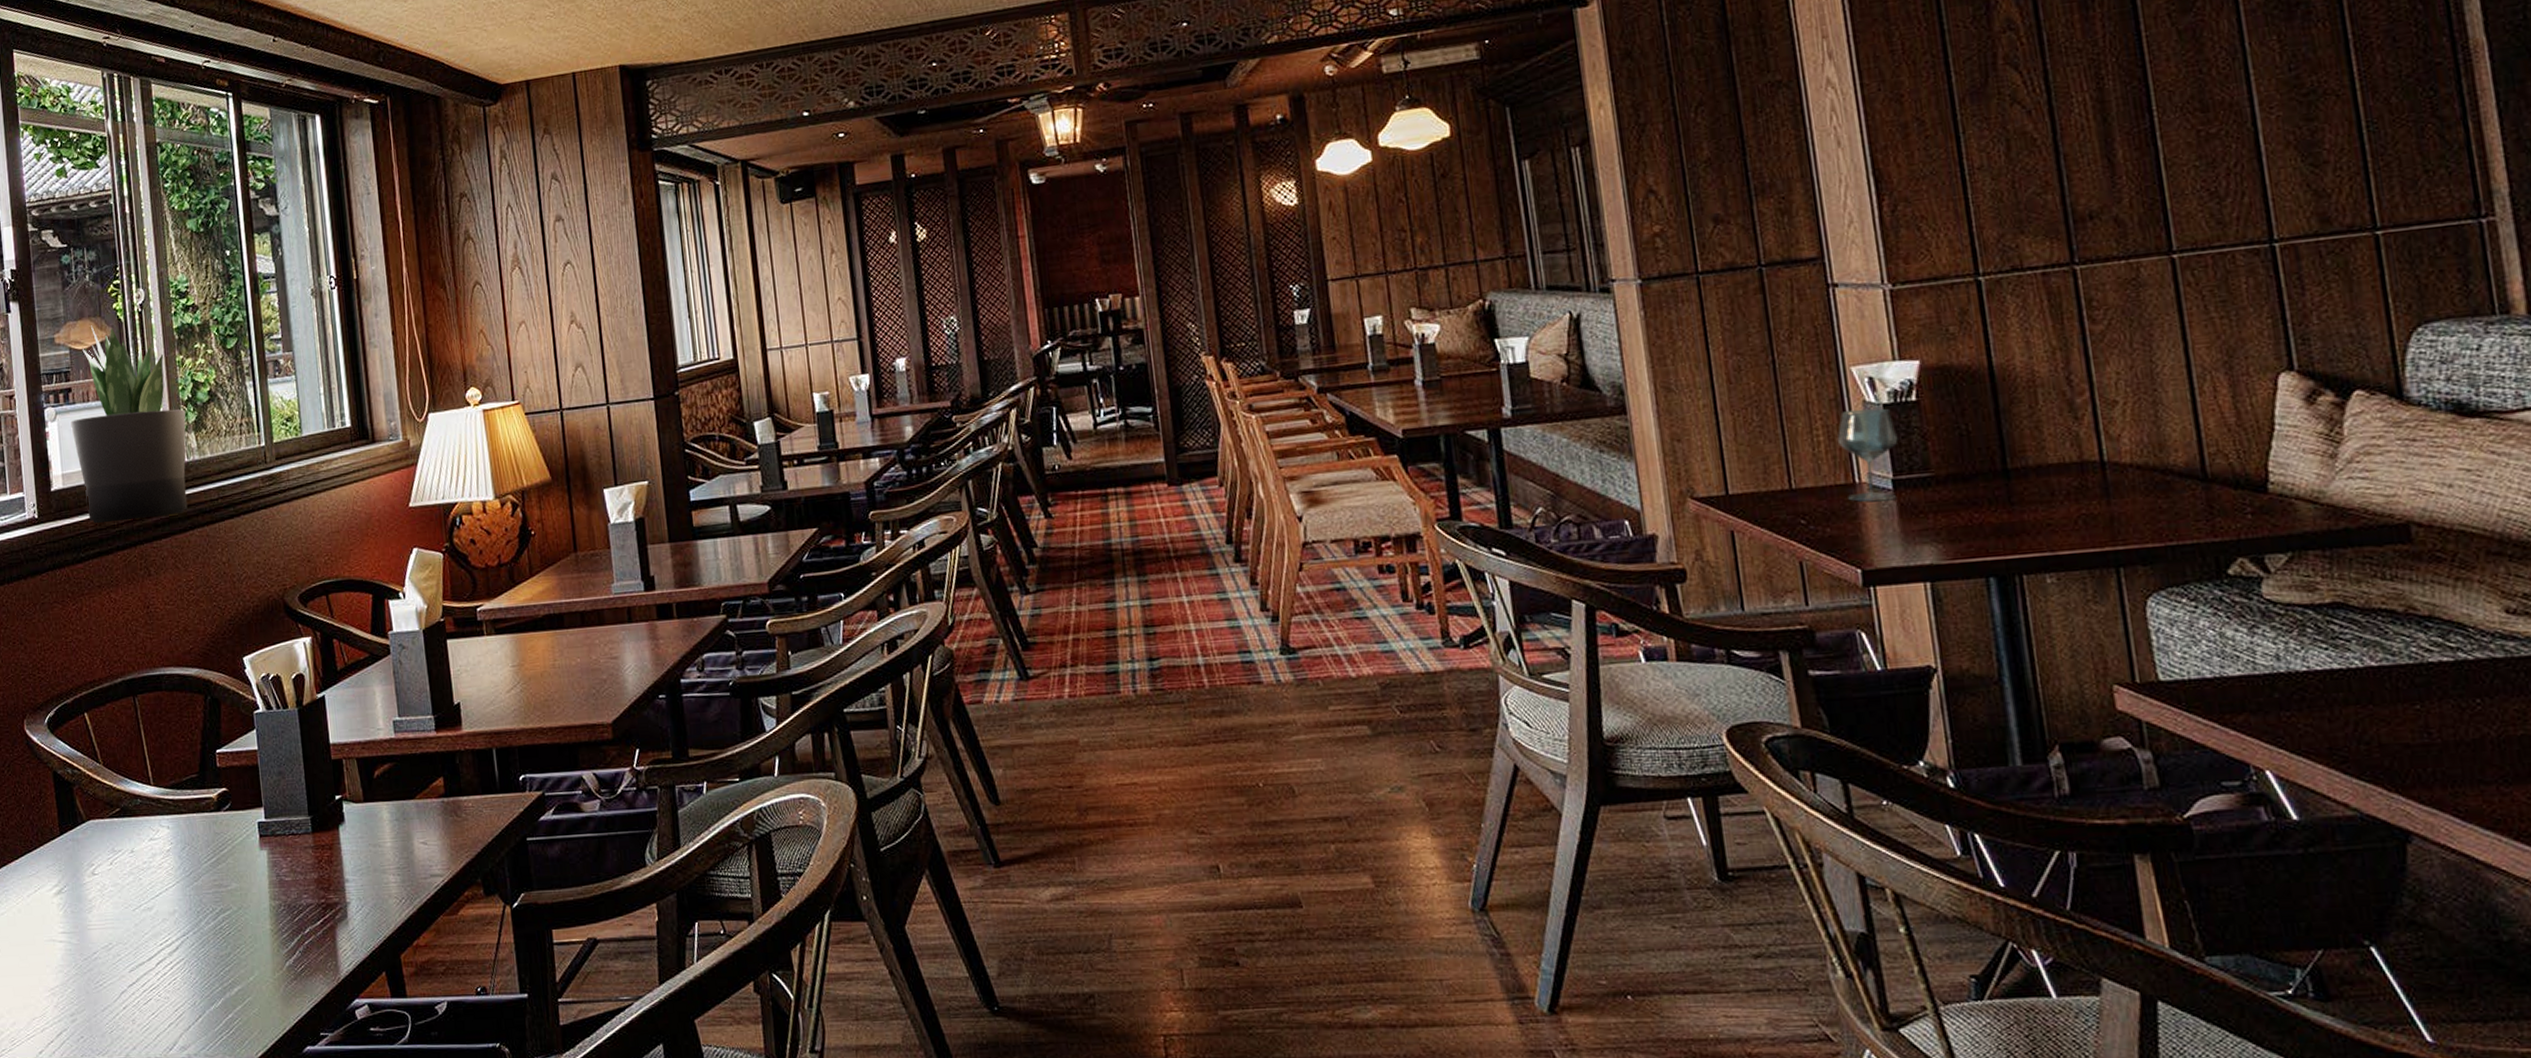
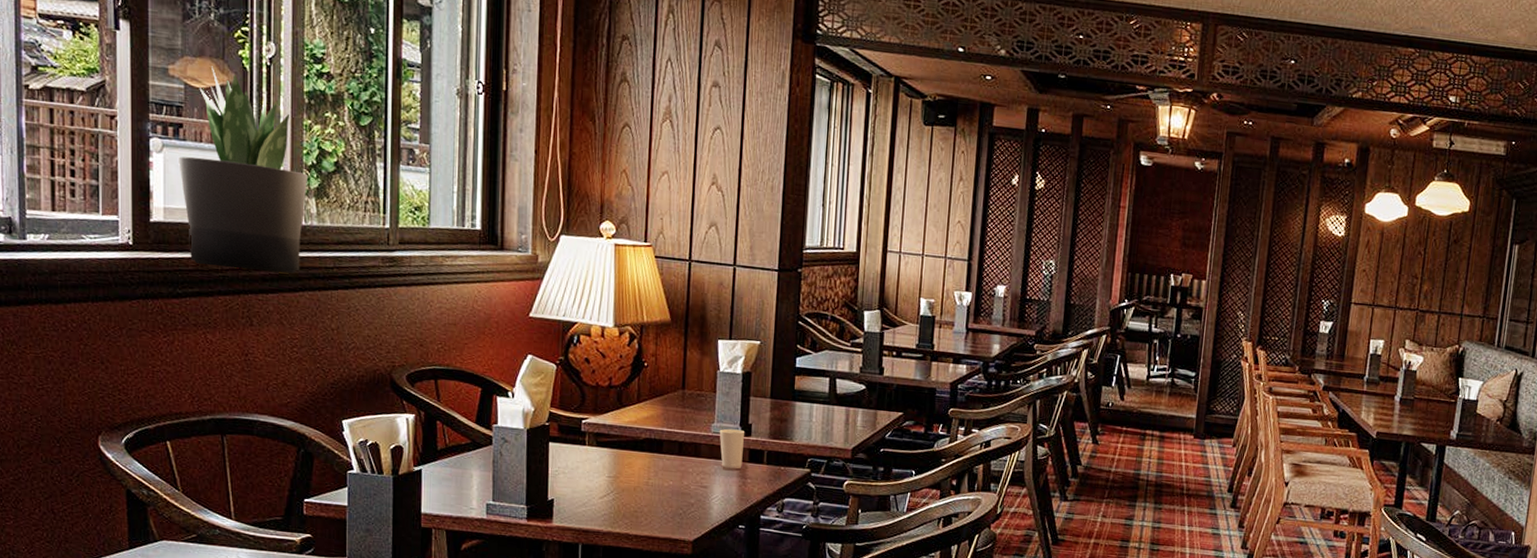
cup: none [620,584,652,635] -> present [719,429,744,472]

